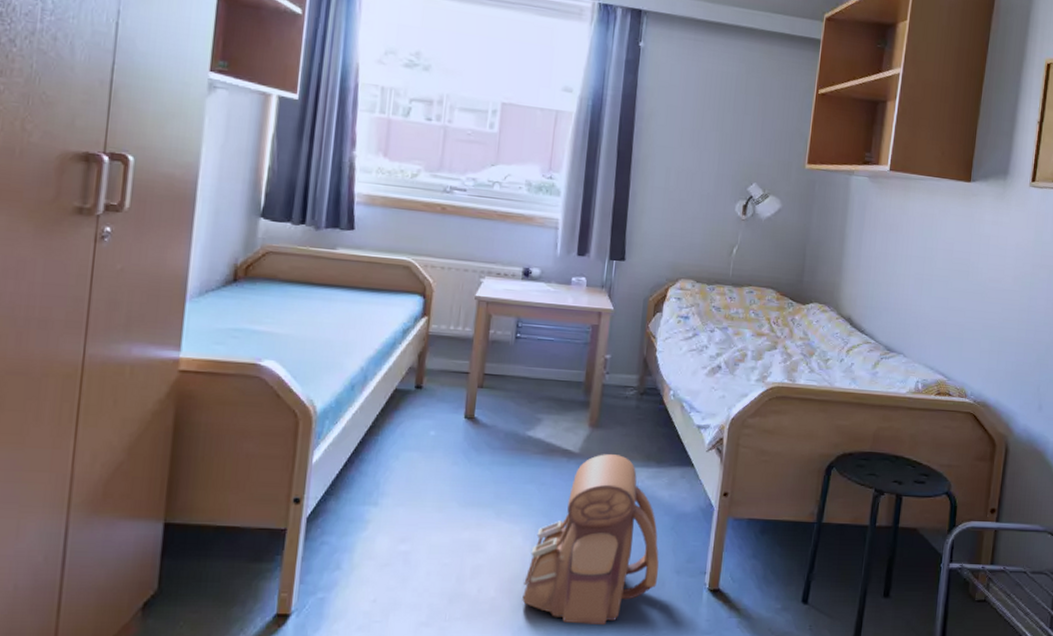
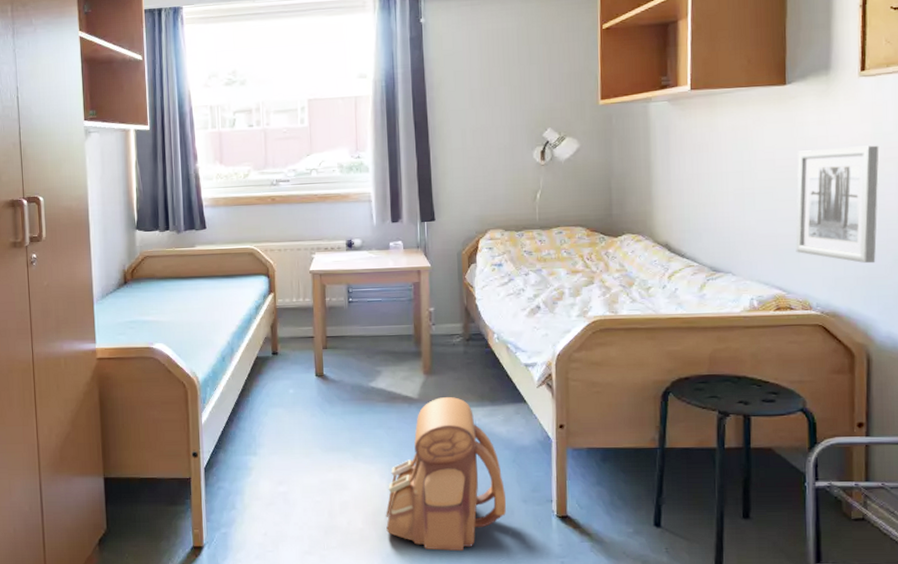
wall art: none [960,246,1038,361] -> present [795,145,879,264]

